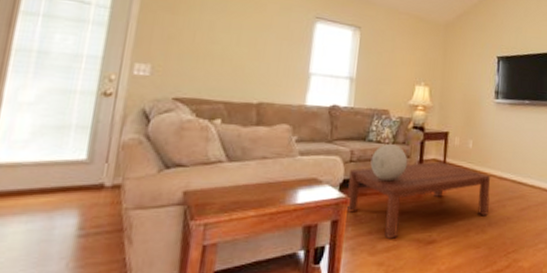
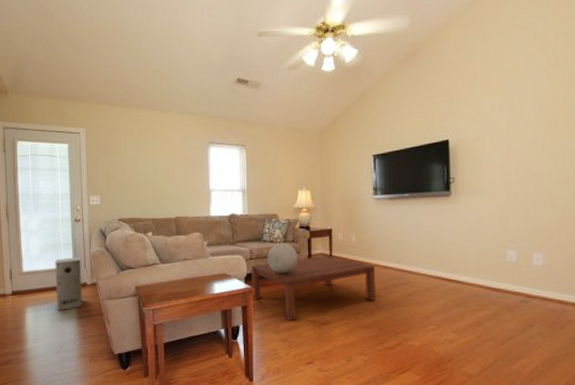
air purifier: none [42,145,102,224] -> present [55,257,83,310]

